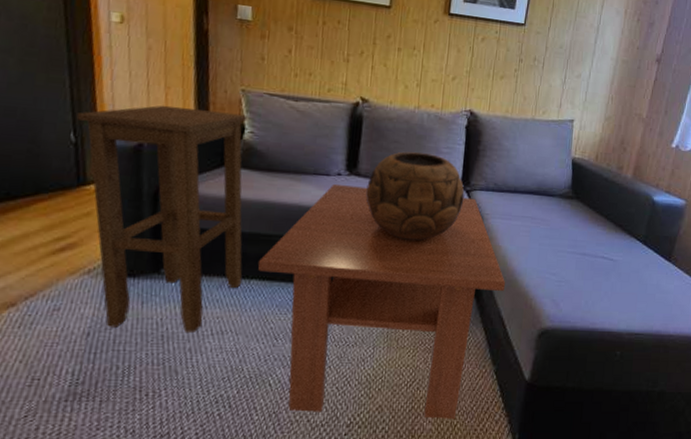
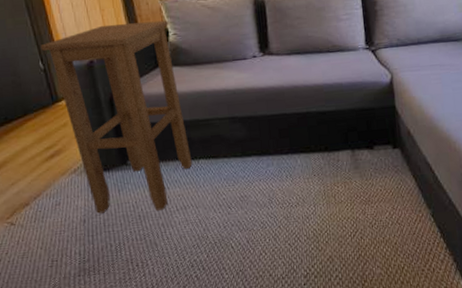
coffee table: present [257,184,506,419] -> none [202,56,427,268]
decorative bowl: present [366,151,465,242] -> none [280,23,371,106]

